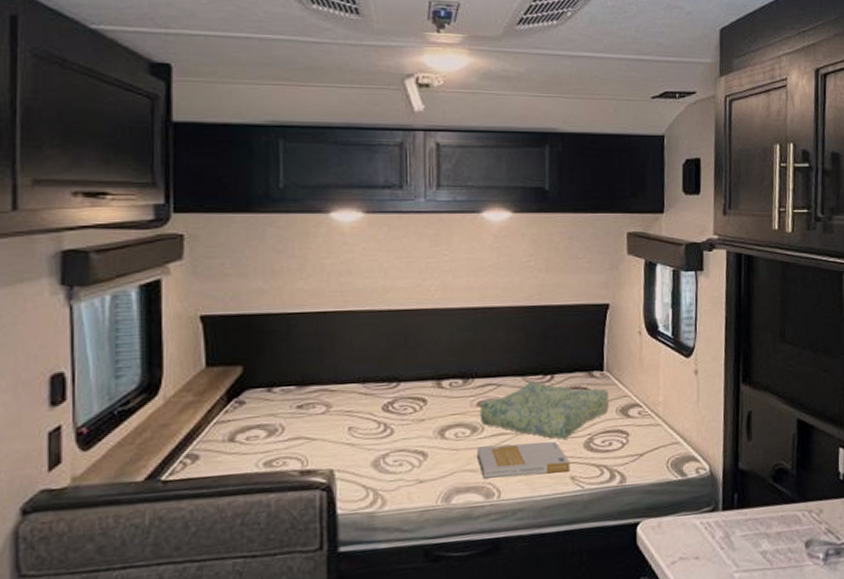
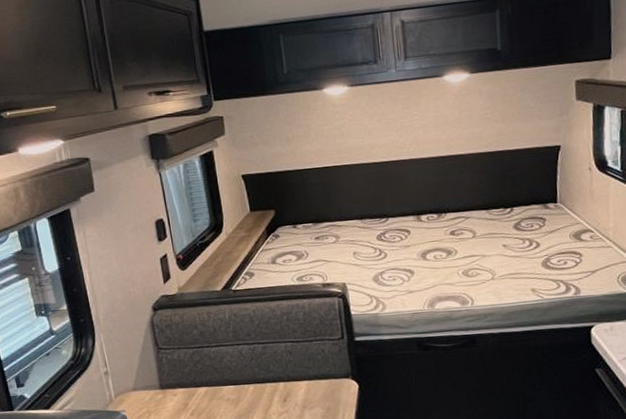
book: present [477,441,570,479] -> none [453,261,531,290]
seat cushion: present [479,379,610,439] -> none [452,212,564,260]

